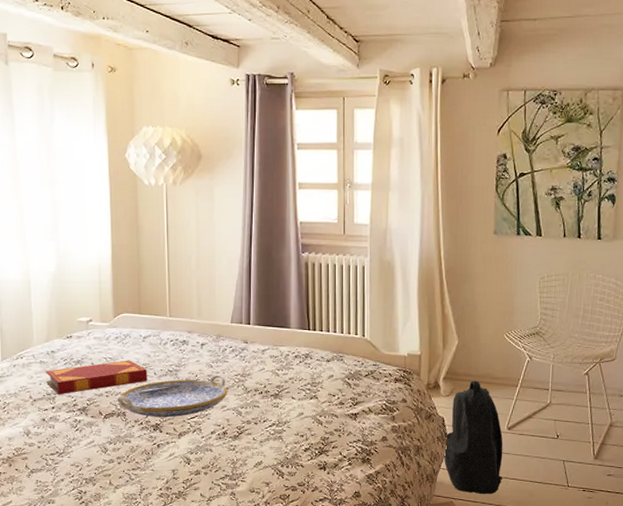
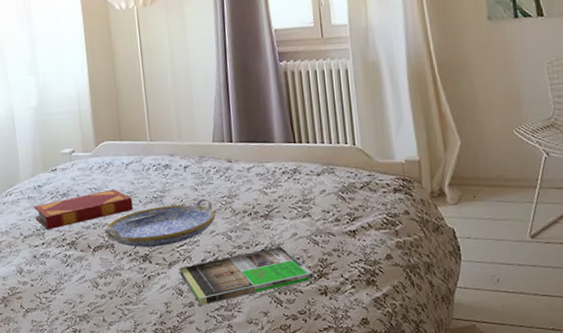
magazine: none [189,424,315,473] -> present [179,247,314,305]
backpack: present [443,380,503,494] -> none [458,184,532,315]

